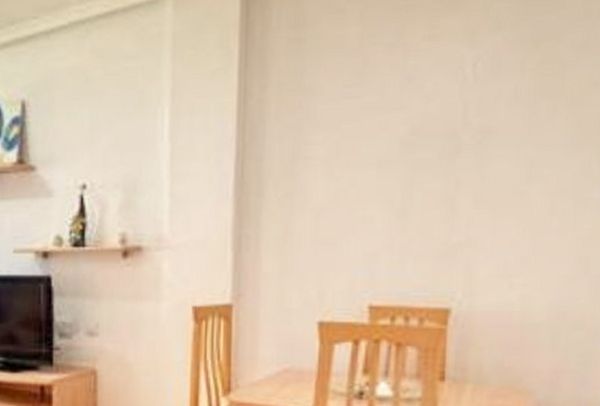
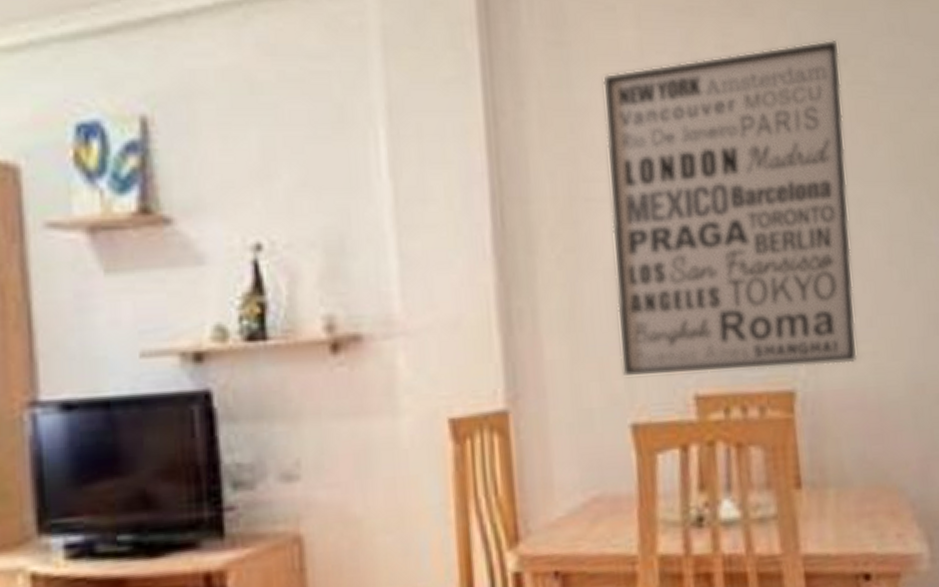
wall art: none [316,26,533,291] -> present [602,39,857,378]

